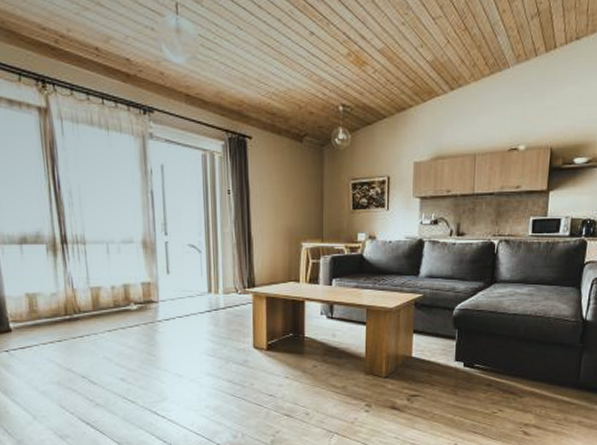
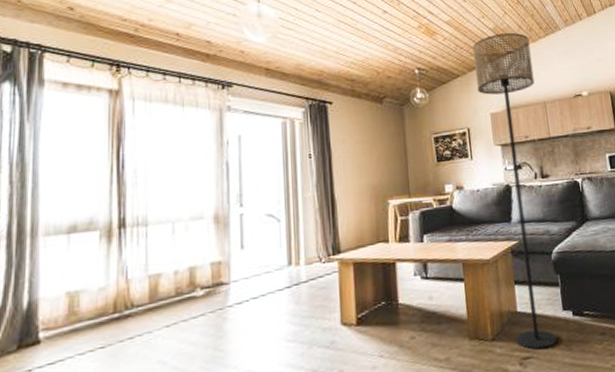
floor lamp: none [403,68,470,391] -> present [472,33,558,350]

